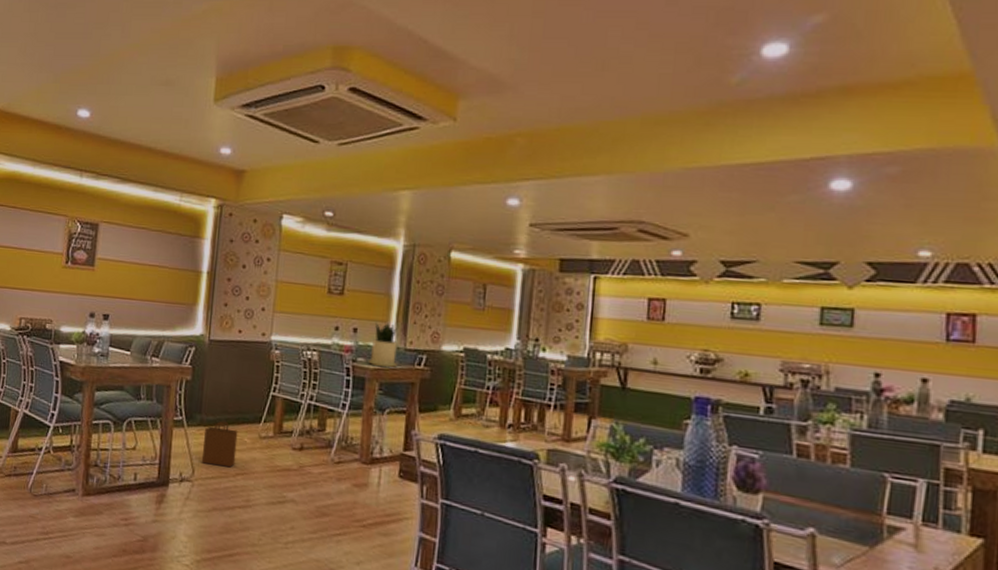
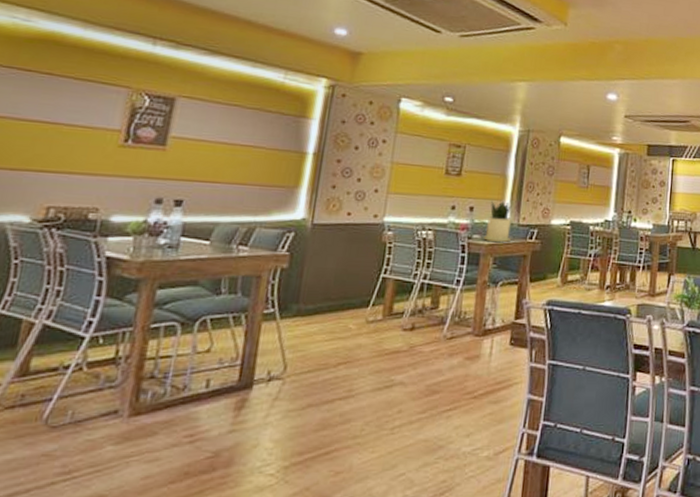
shopping bag: present [201,420,238,468] -> none [296,309,342,358]

